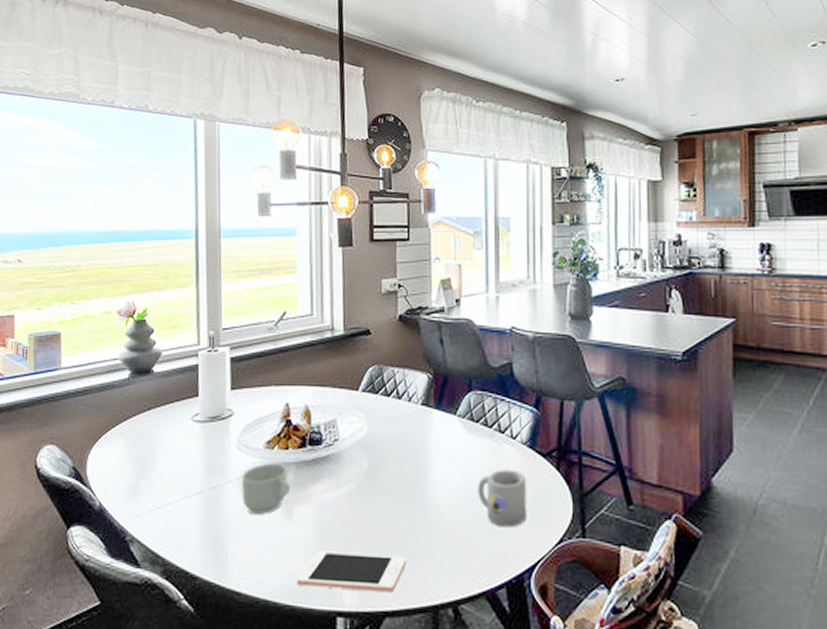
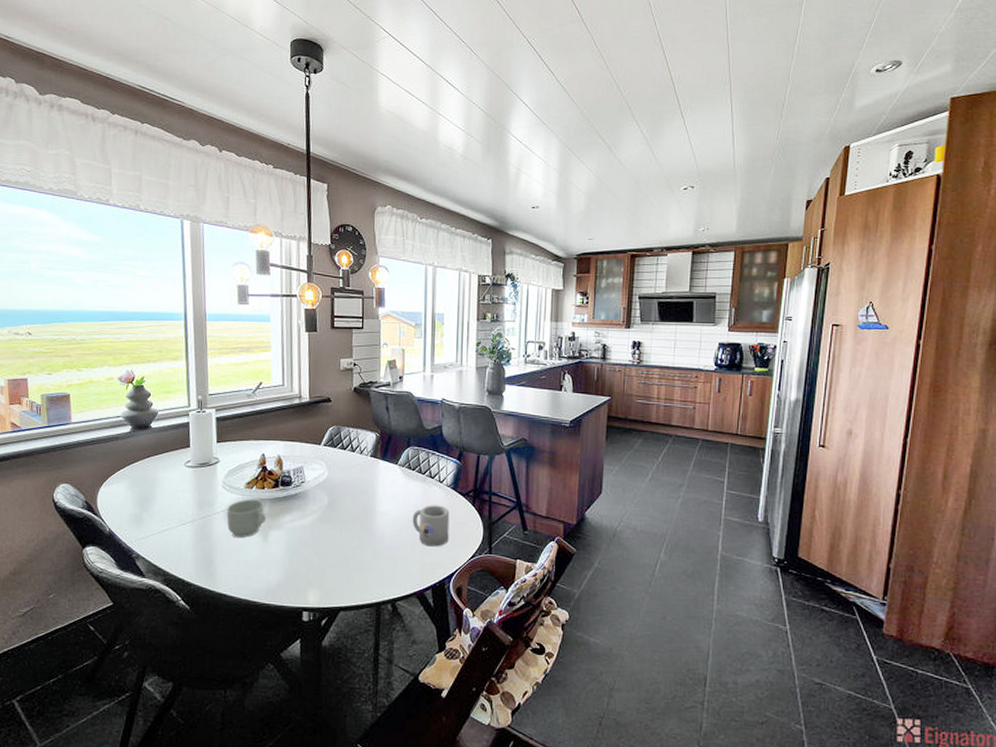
cell phone: present [297,551,407,593] -> none [271,564,358,594]

